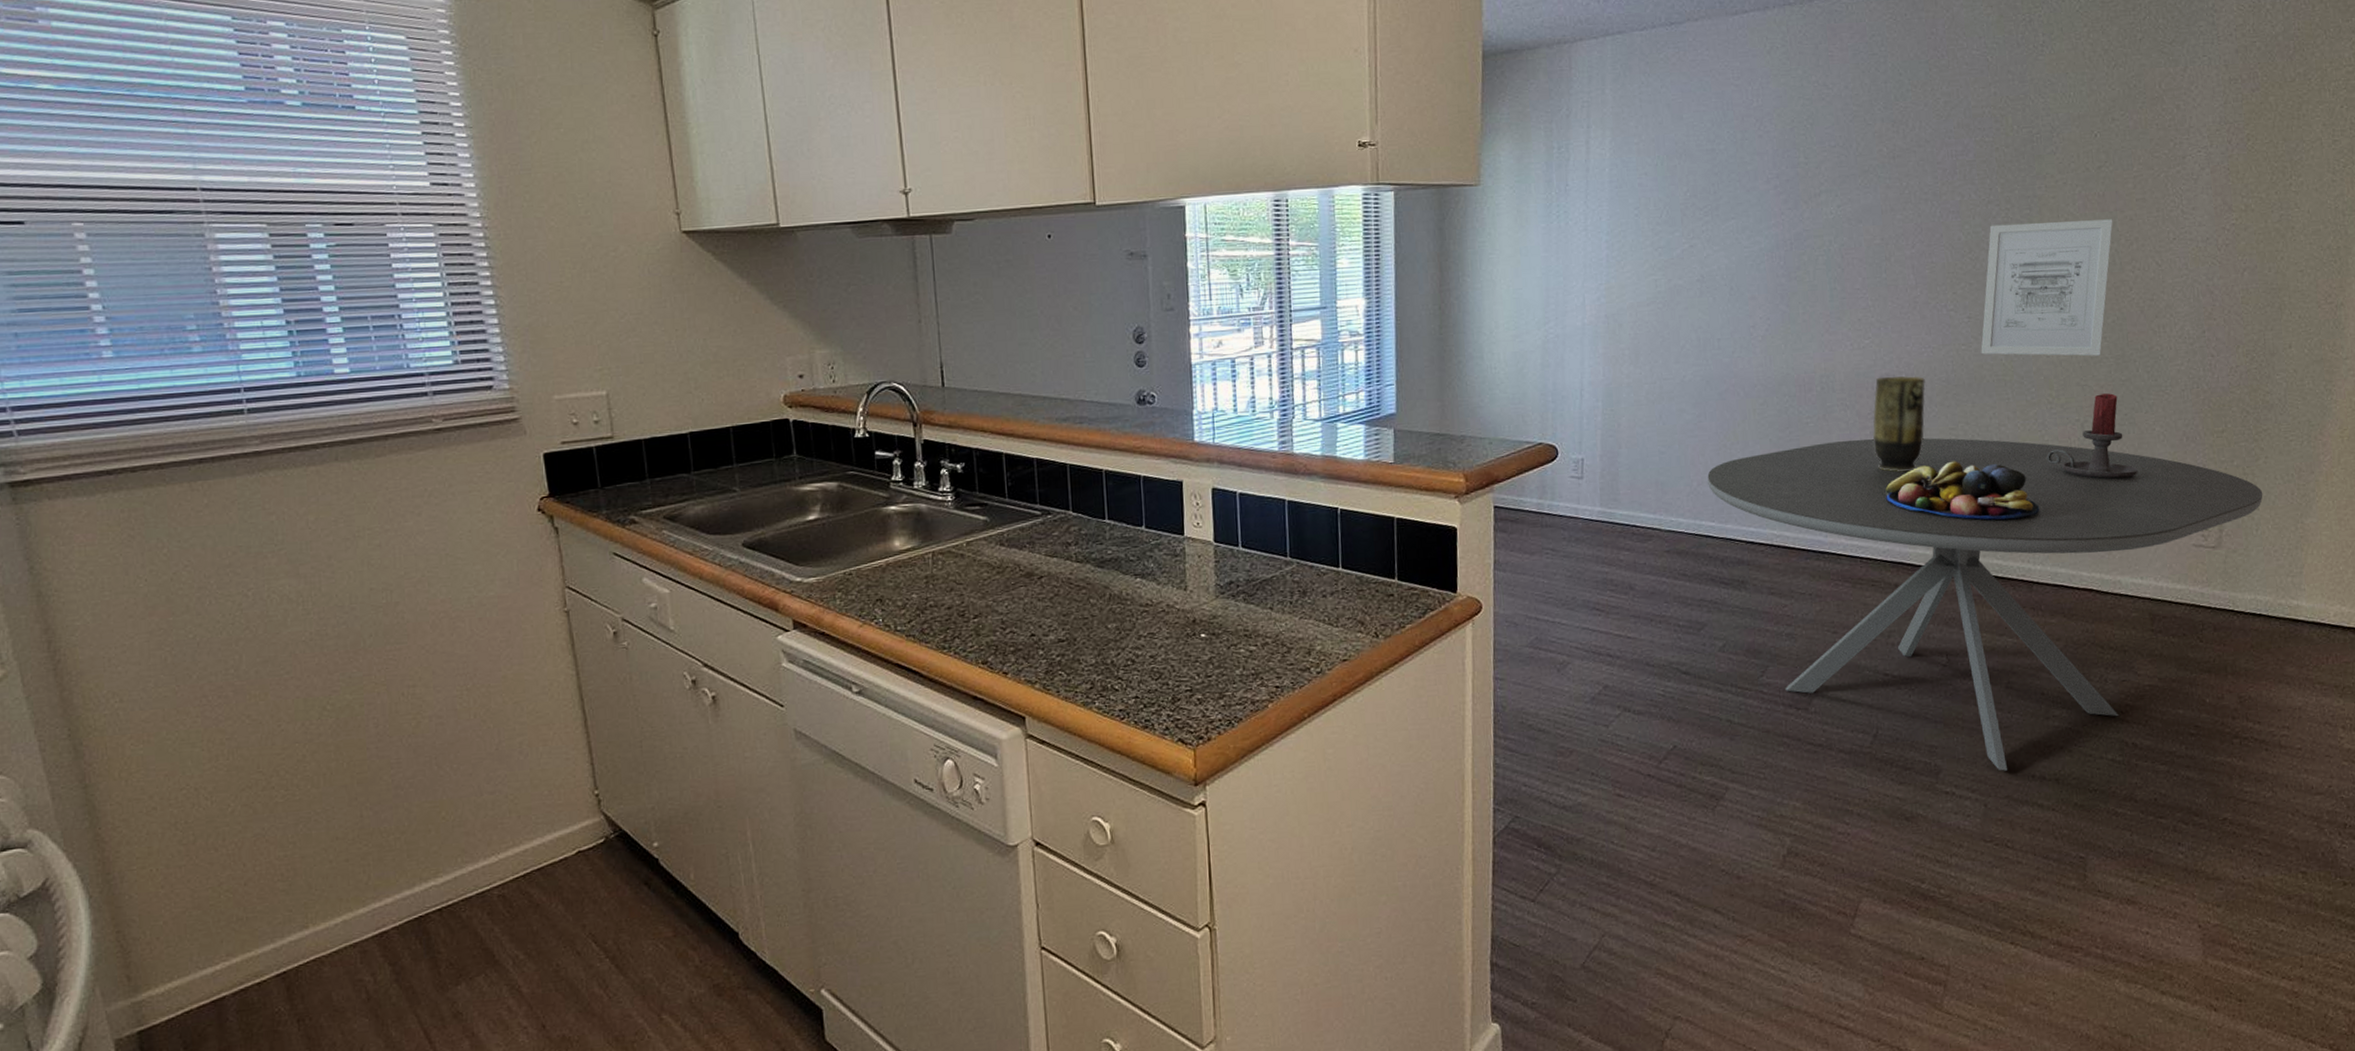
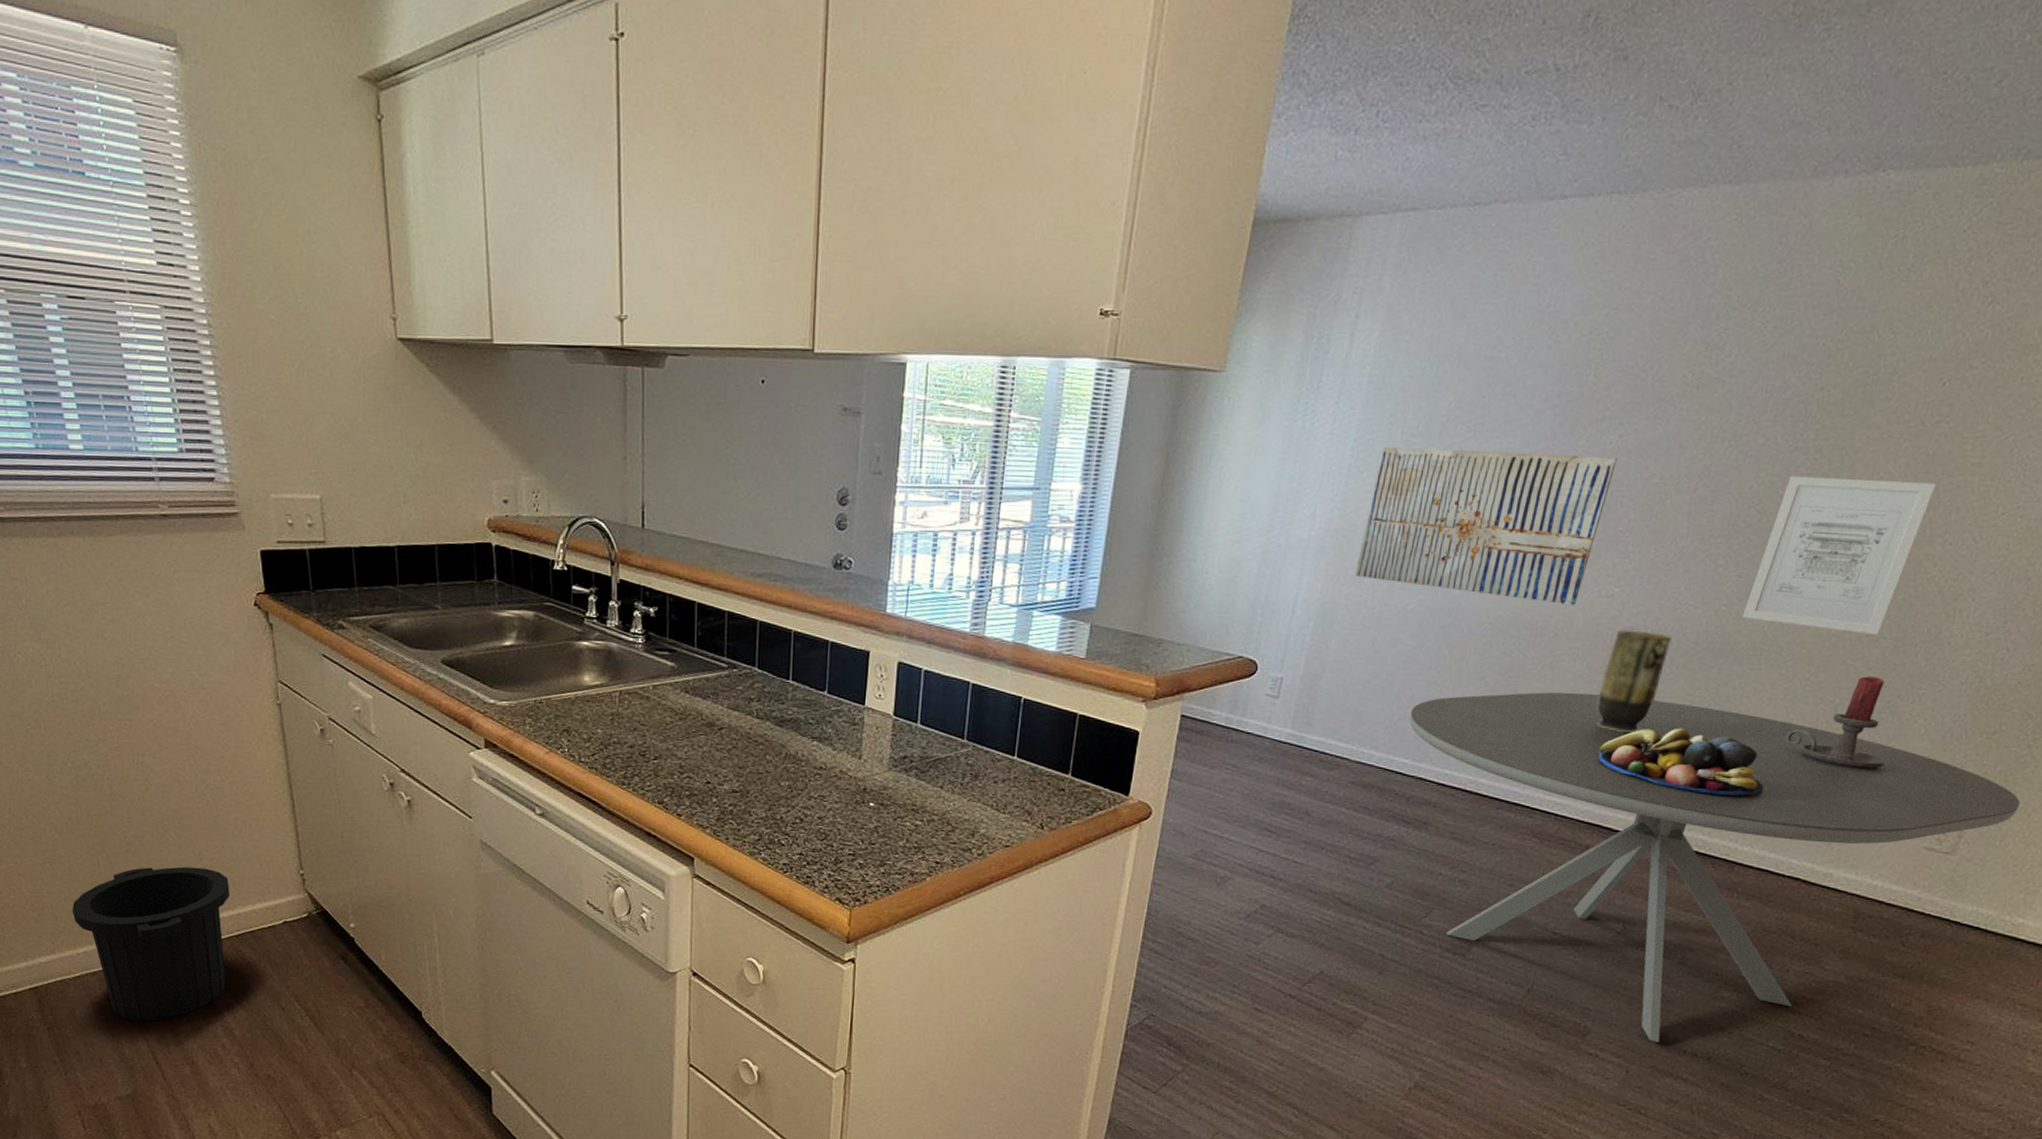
trash can: none [329,803,515,995] -> present [72,866,231,1021]
wall art: none [1631,225,1841,361] -> present [1355,447,1617,606]

